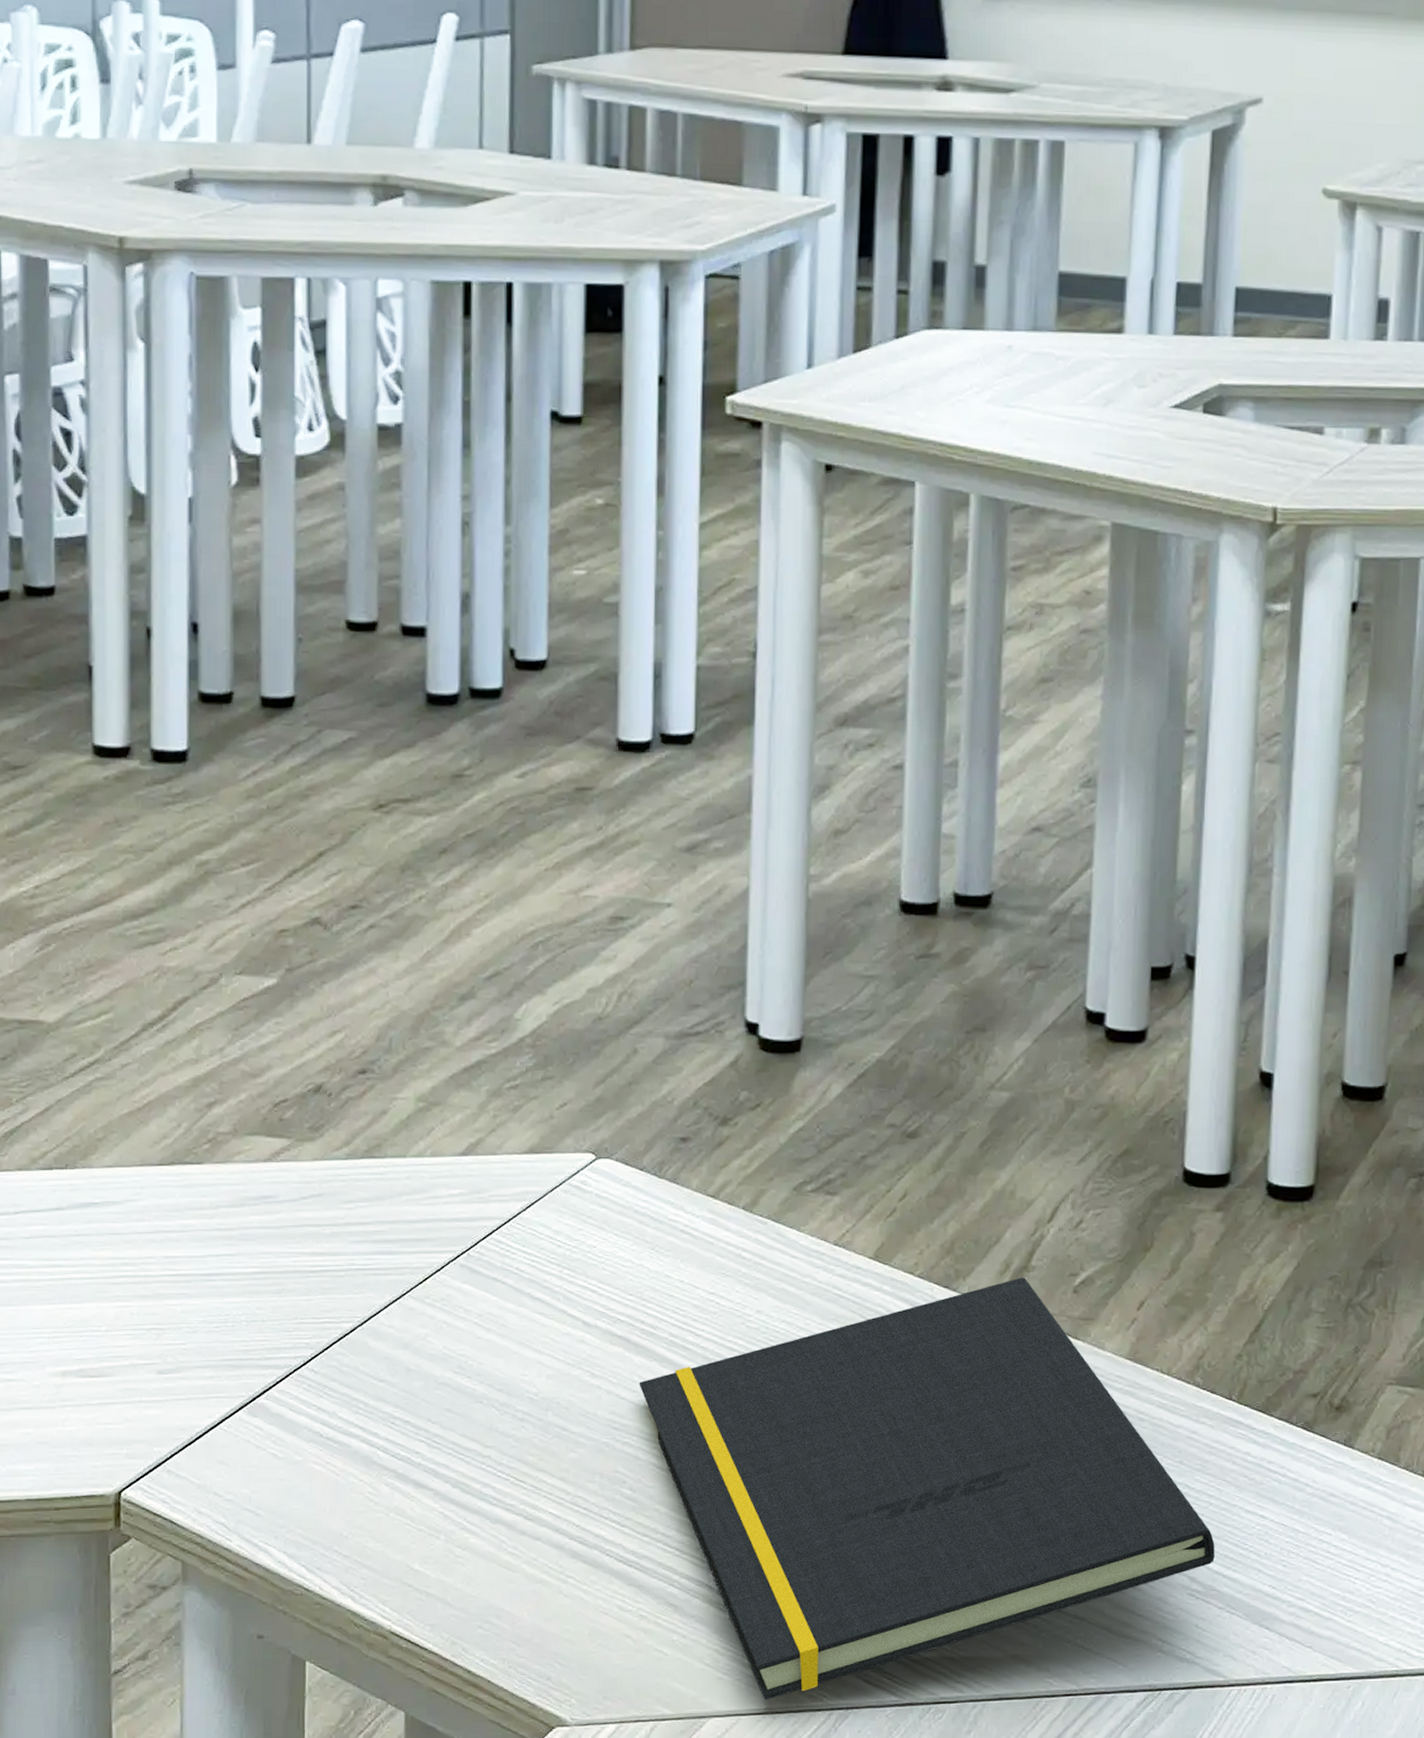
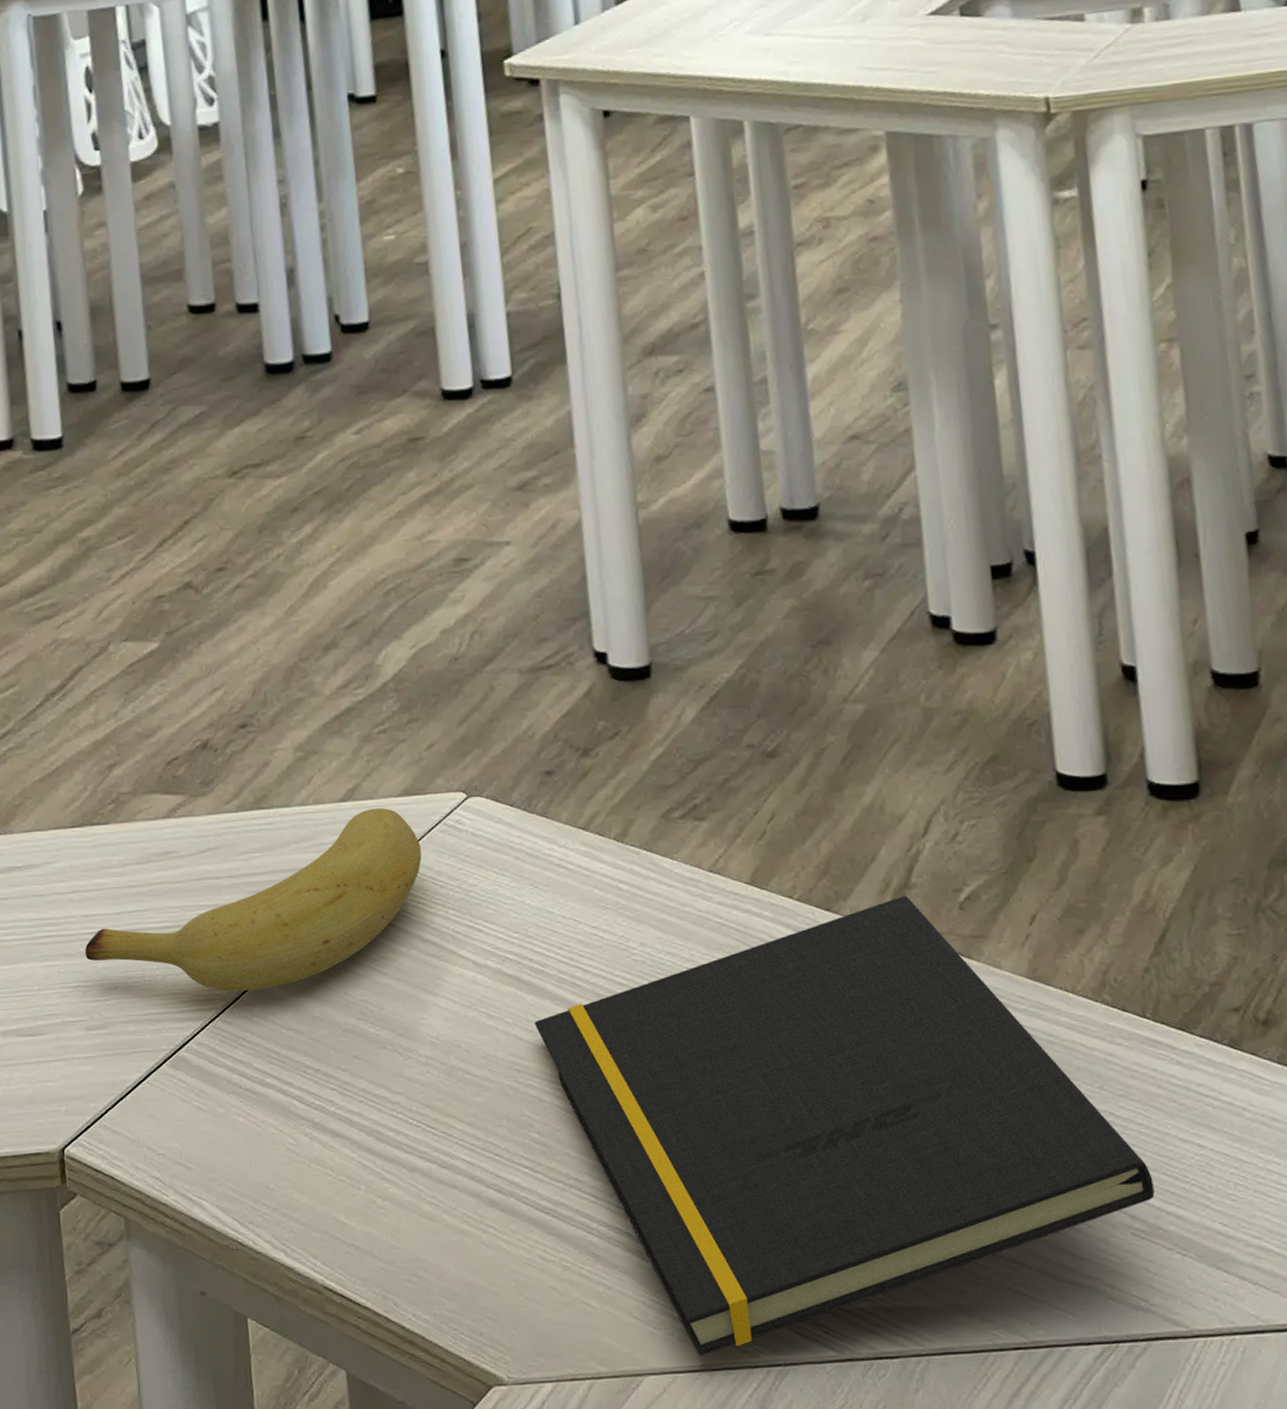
banana: none [163,1164,541,1341] -> present [85,808,422,992]

